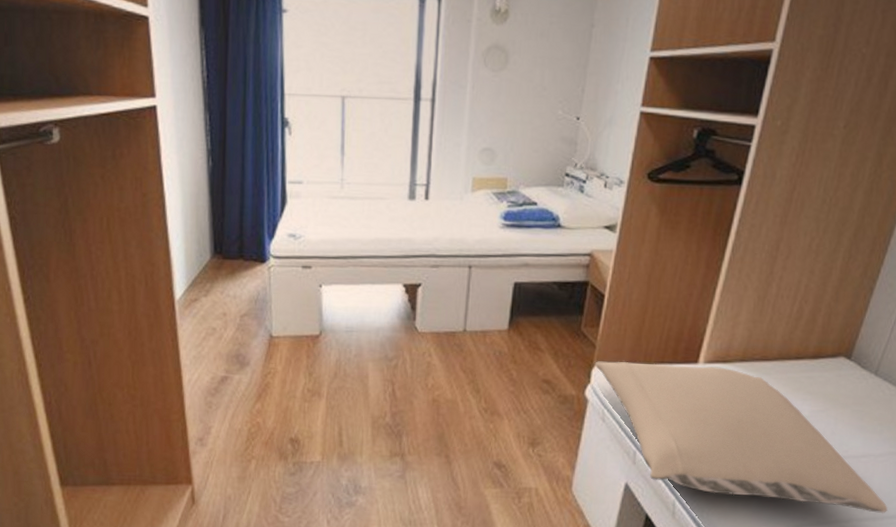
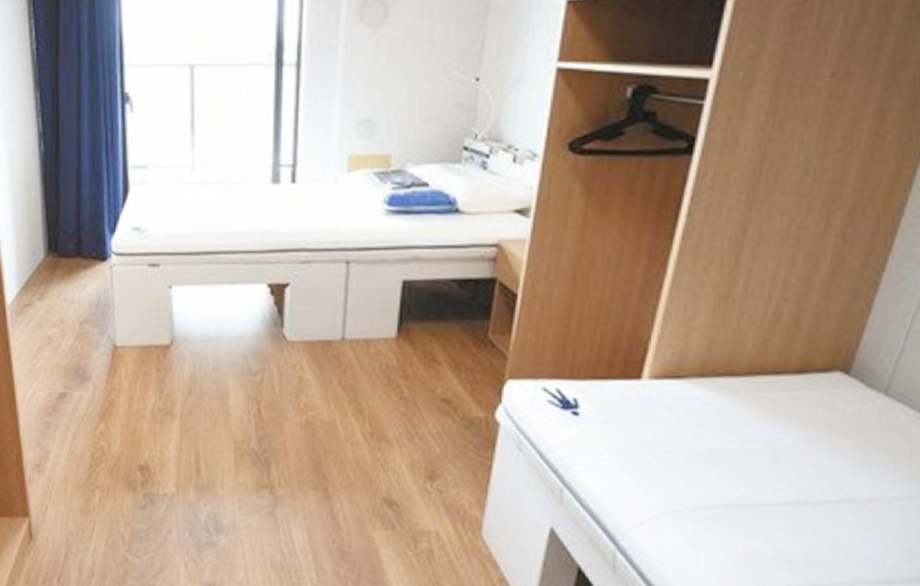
pillow: present [594,361,888,514] -> none [506,376,909,576]

